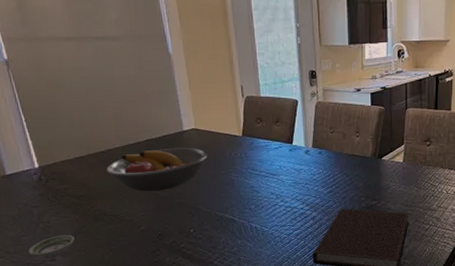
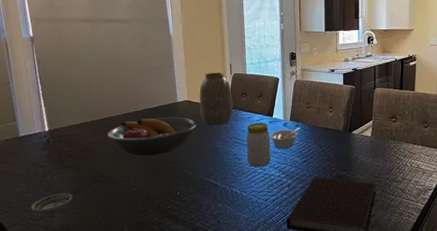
vase: none [208,96,248,156] -> present [199,73,233,126]
jar: none [264,151,292,200] -> present [246,123,271,167]
legume: none [290,155,324,178] -> present [270,127,300,148]

